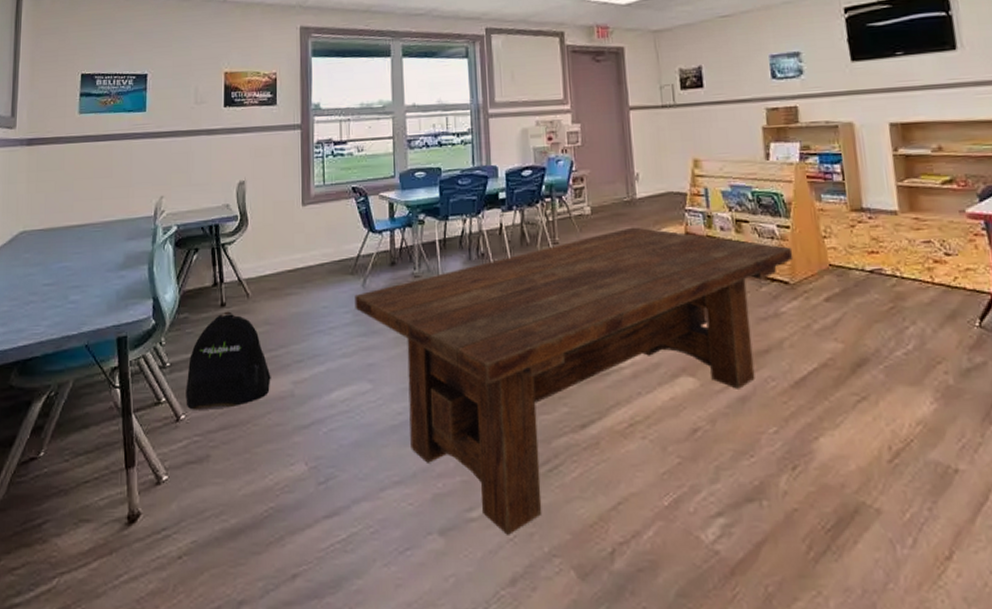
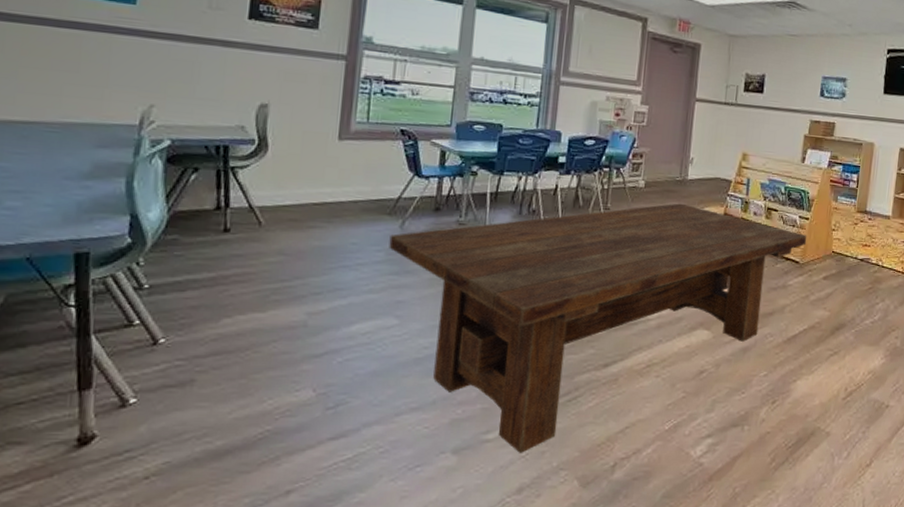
backpack: present [186,311,271,410] -> none [167,237,281,335]

